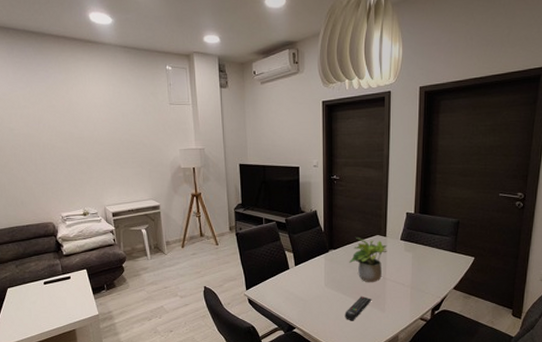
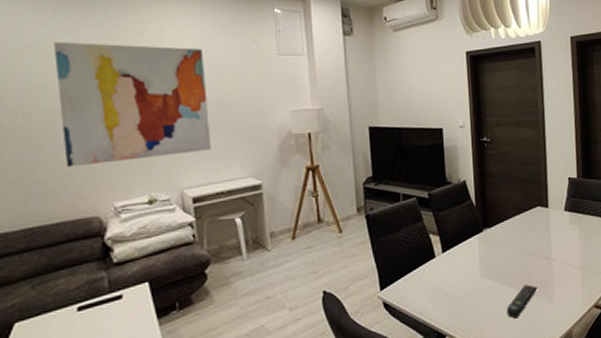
wall art: none [14,94,123,187] -> present [53,41,211,167]
potted plant: present [349,238,387,283] -> none [508,211,551,267]

